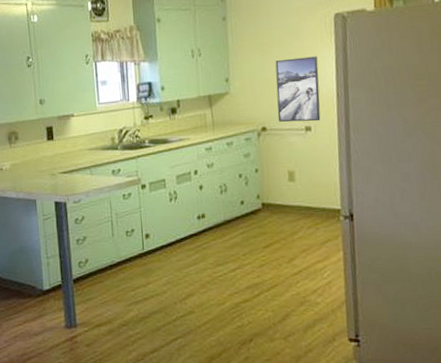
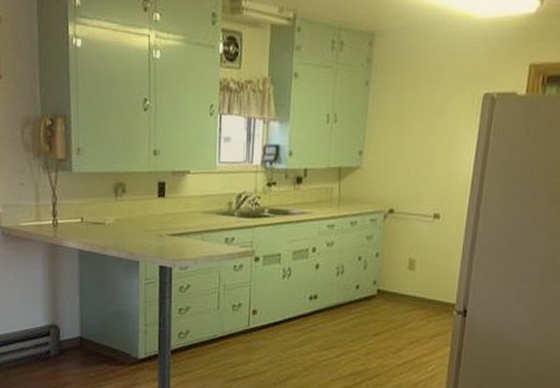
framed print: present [275,56,321,122] -> none [407,137,458,209]

